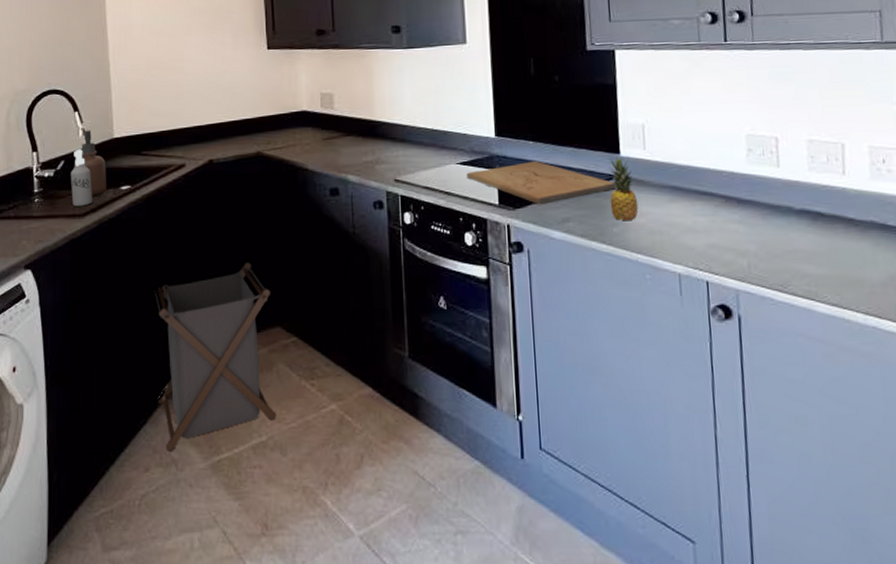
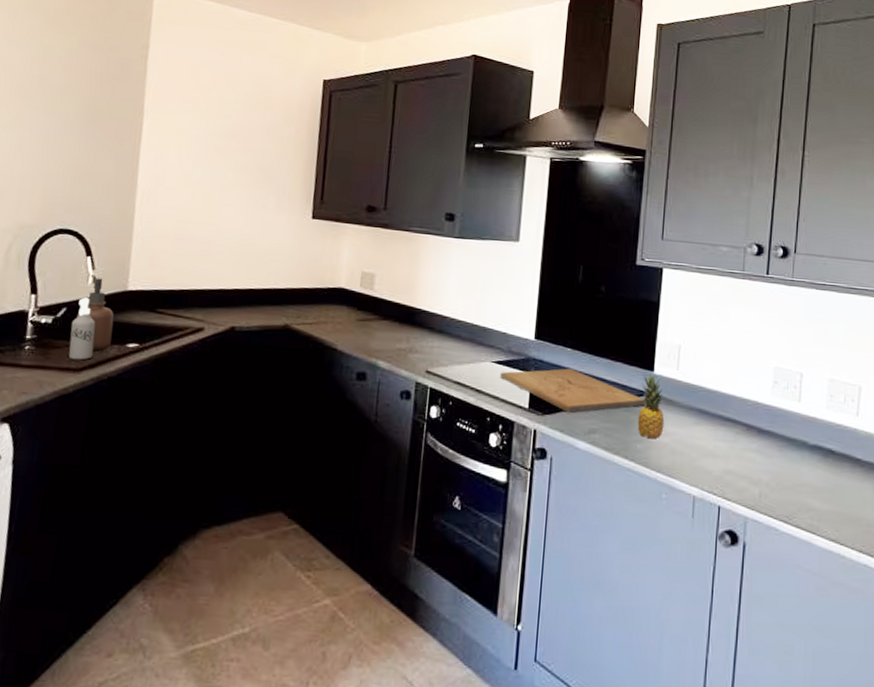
laundry basket: present [154,261,277,452] -> none [133,439,278,637]

